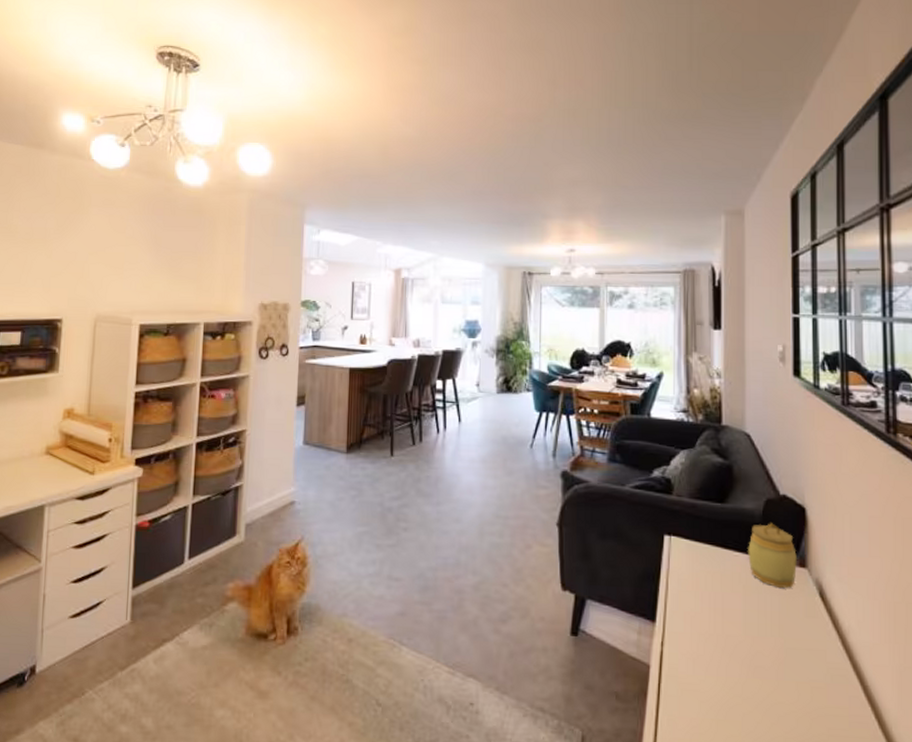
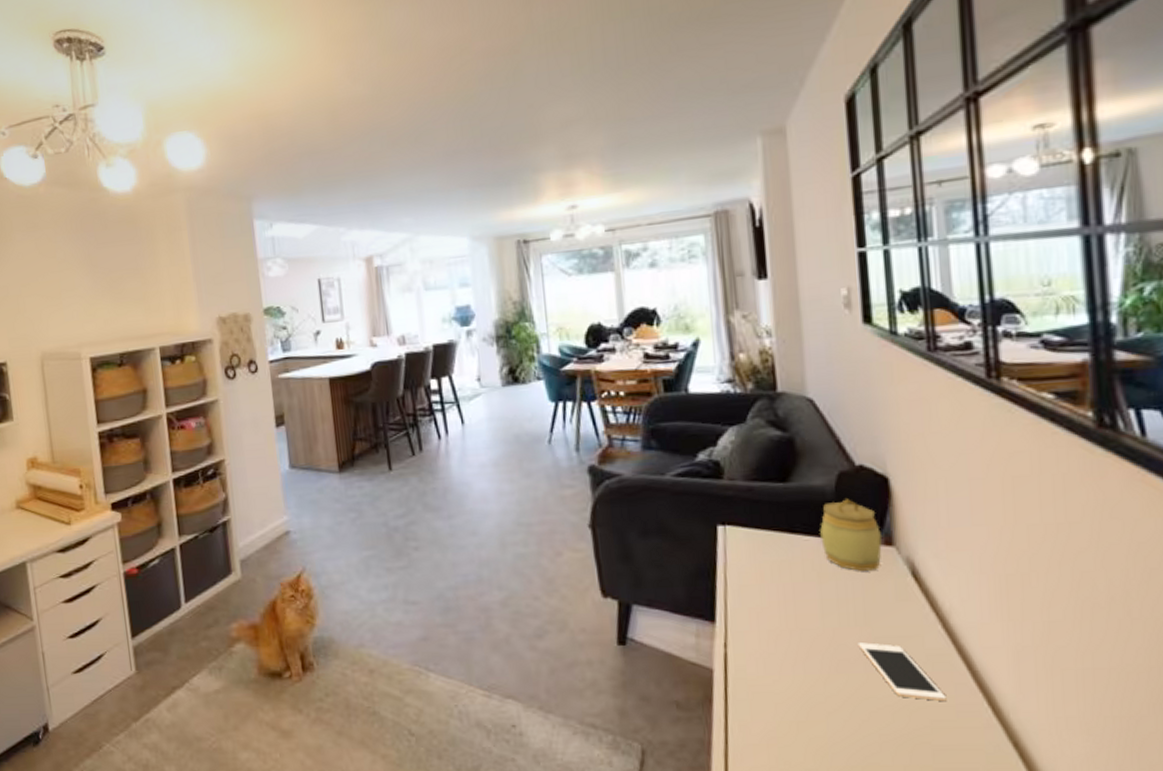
cell phone: none [772,652,842,711] -> present [857,642,947,701]

